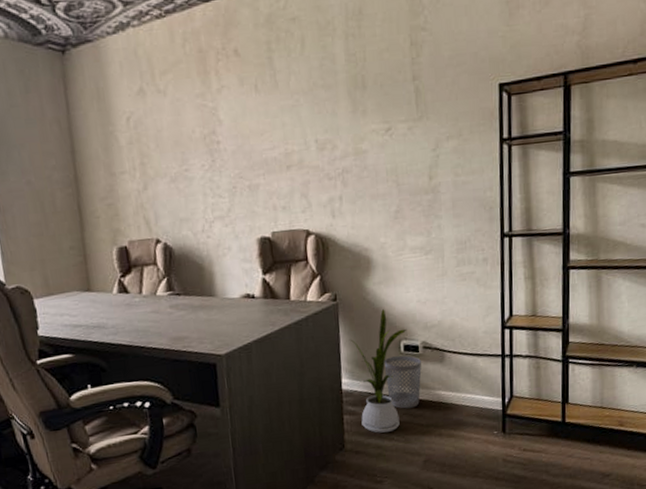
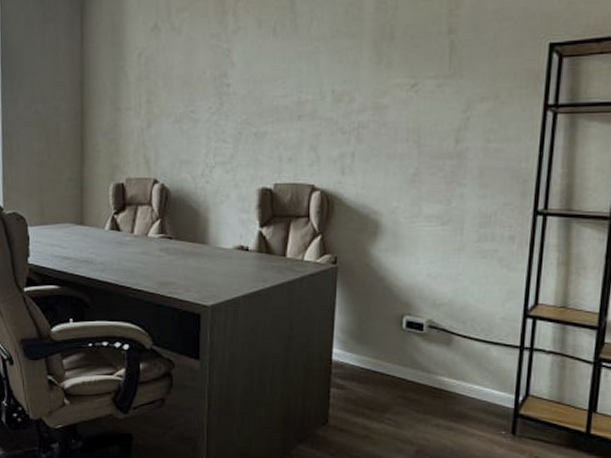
house plant: present [349,309,407,433] -> none [346,279,412,413]
wastebasket: present [384,355,422,409] -> none [382,332,424,391]

